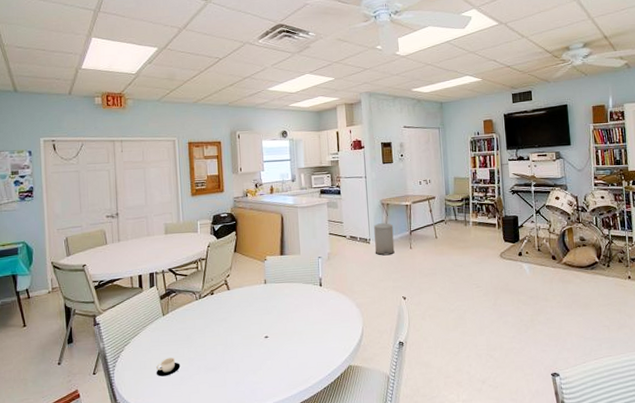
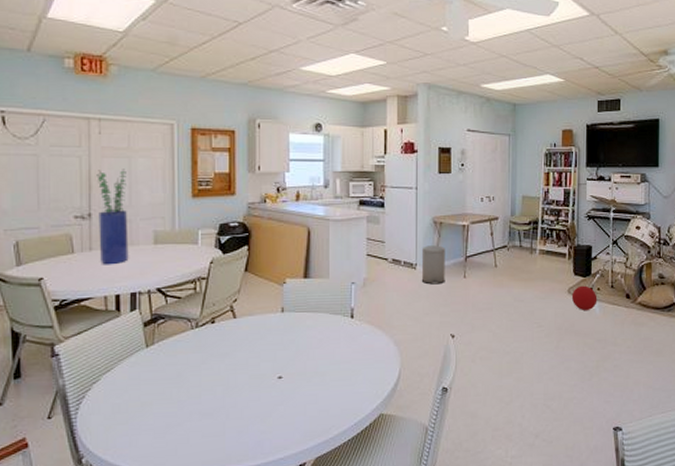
vase: none [121,177,147,252] -> present [96,168,129,265]
cup: present [156,357,181,377] -> none [133,399,167,423]
ball: none [503,250,527,272] -> present [571,285,598,310]

